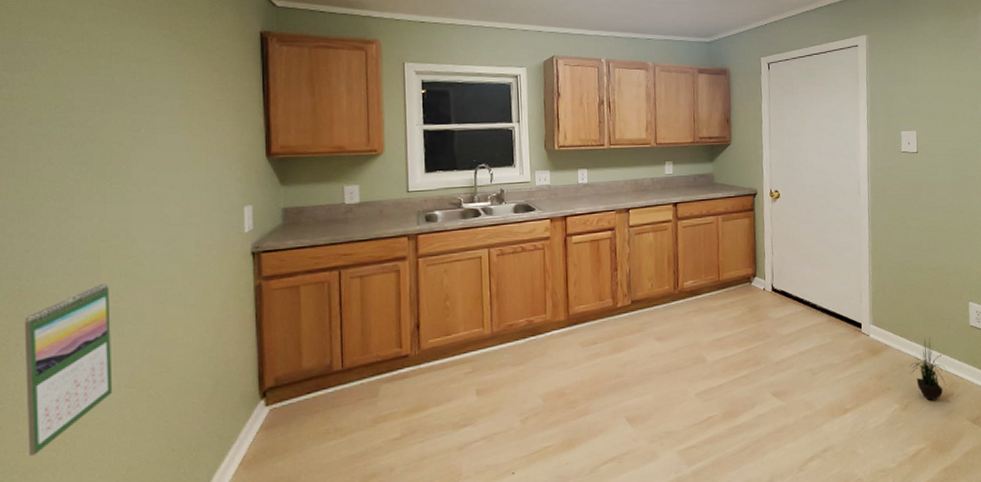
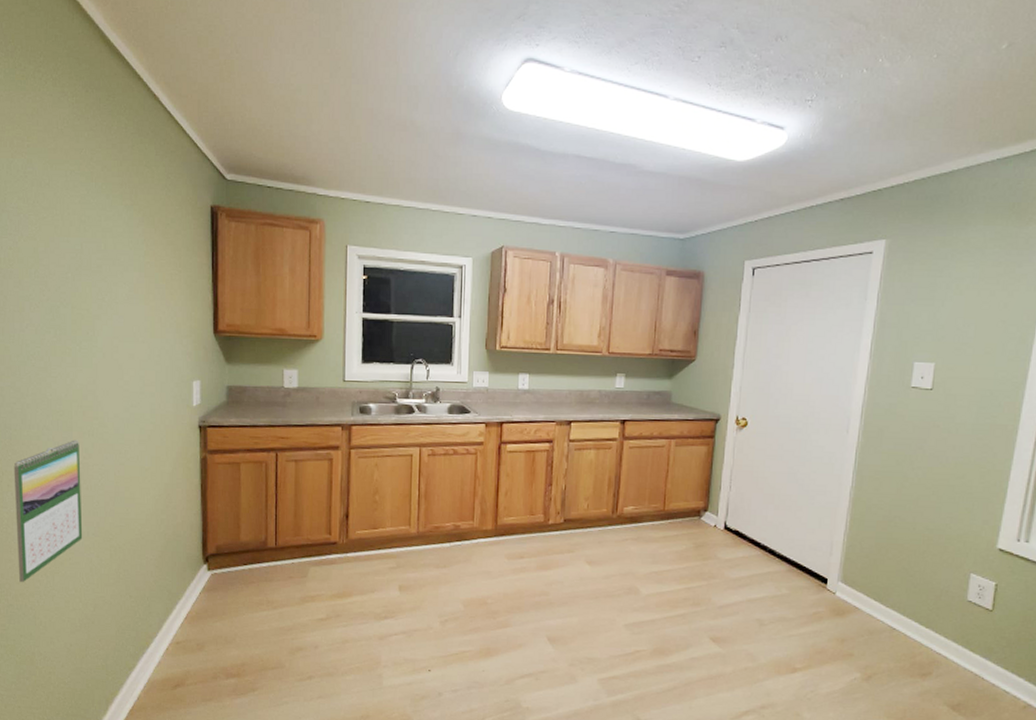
potted plant: present [909,337,946,401] -> none [880,606,927,678]

